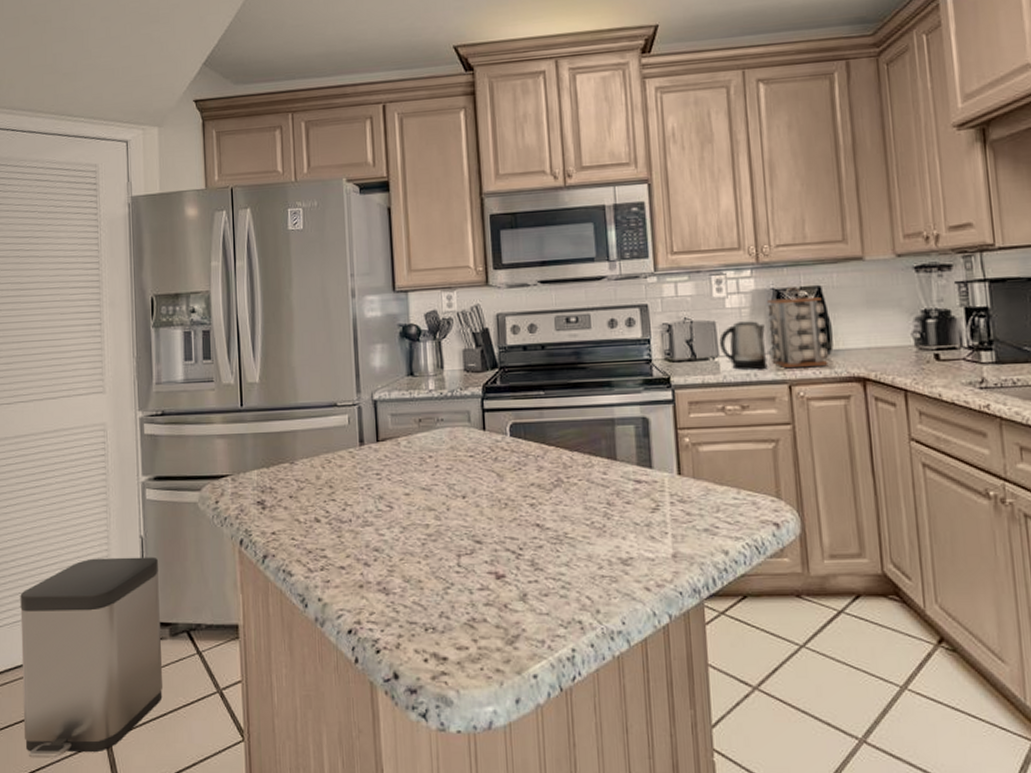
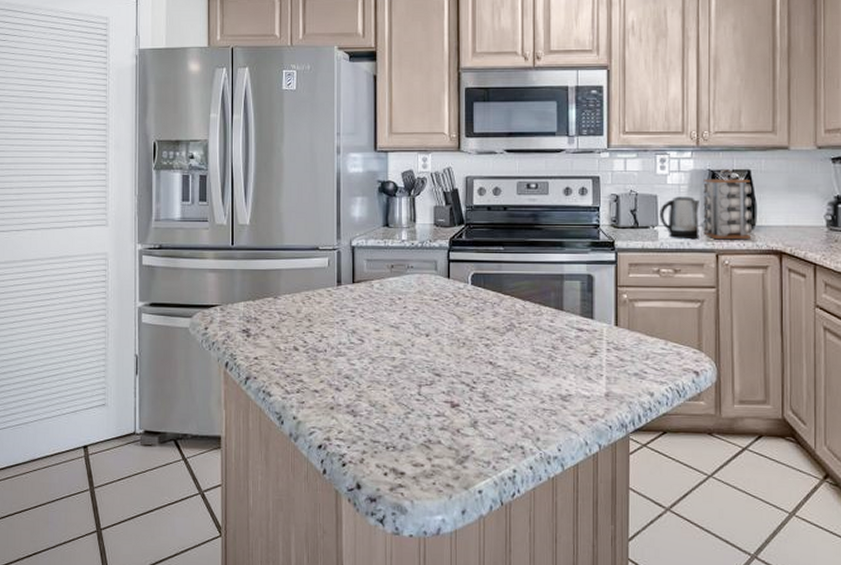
pedal bin: present [20,556,163,758] -> none [22,372,151,545]

